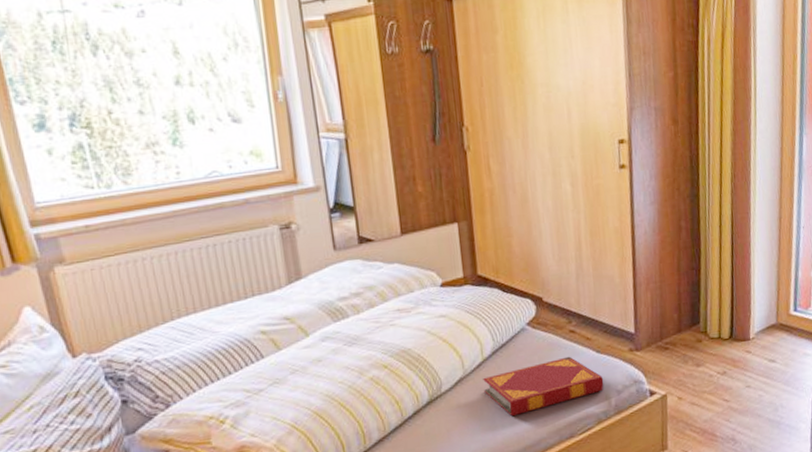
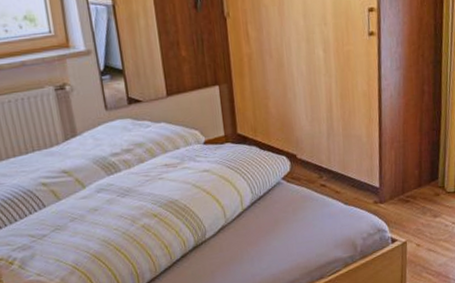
hardback book: present [483,356,604,417] -> none [243,207,351,260]

